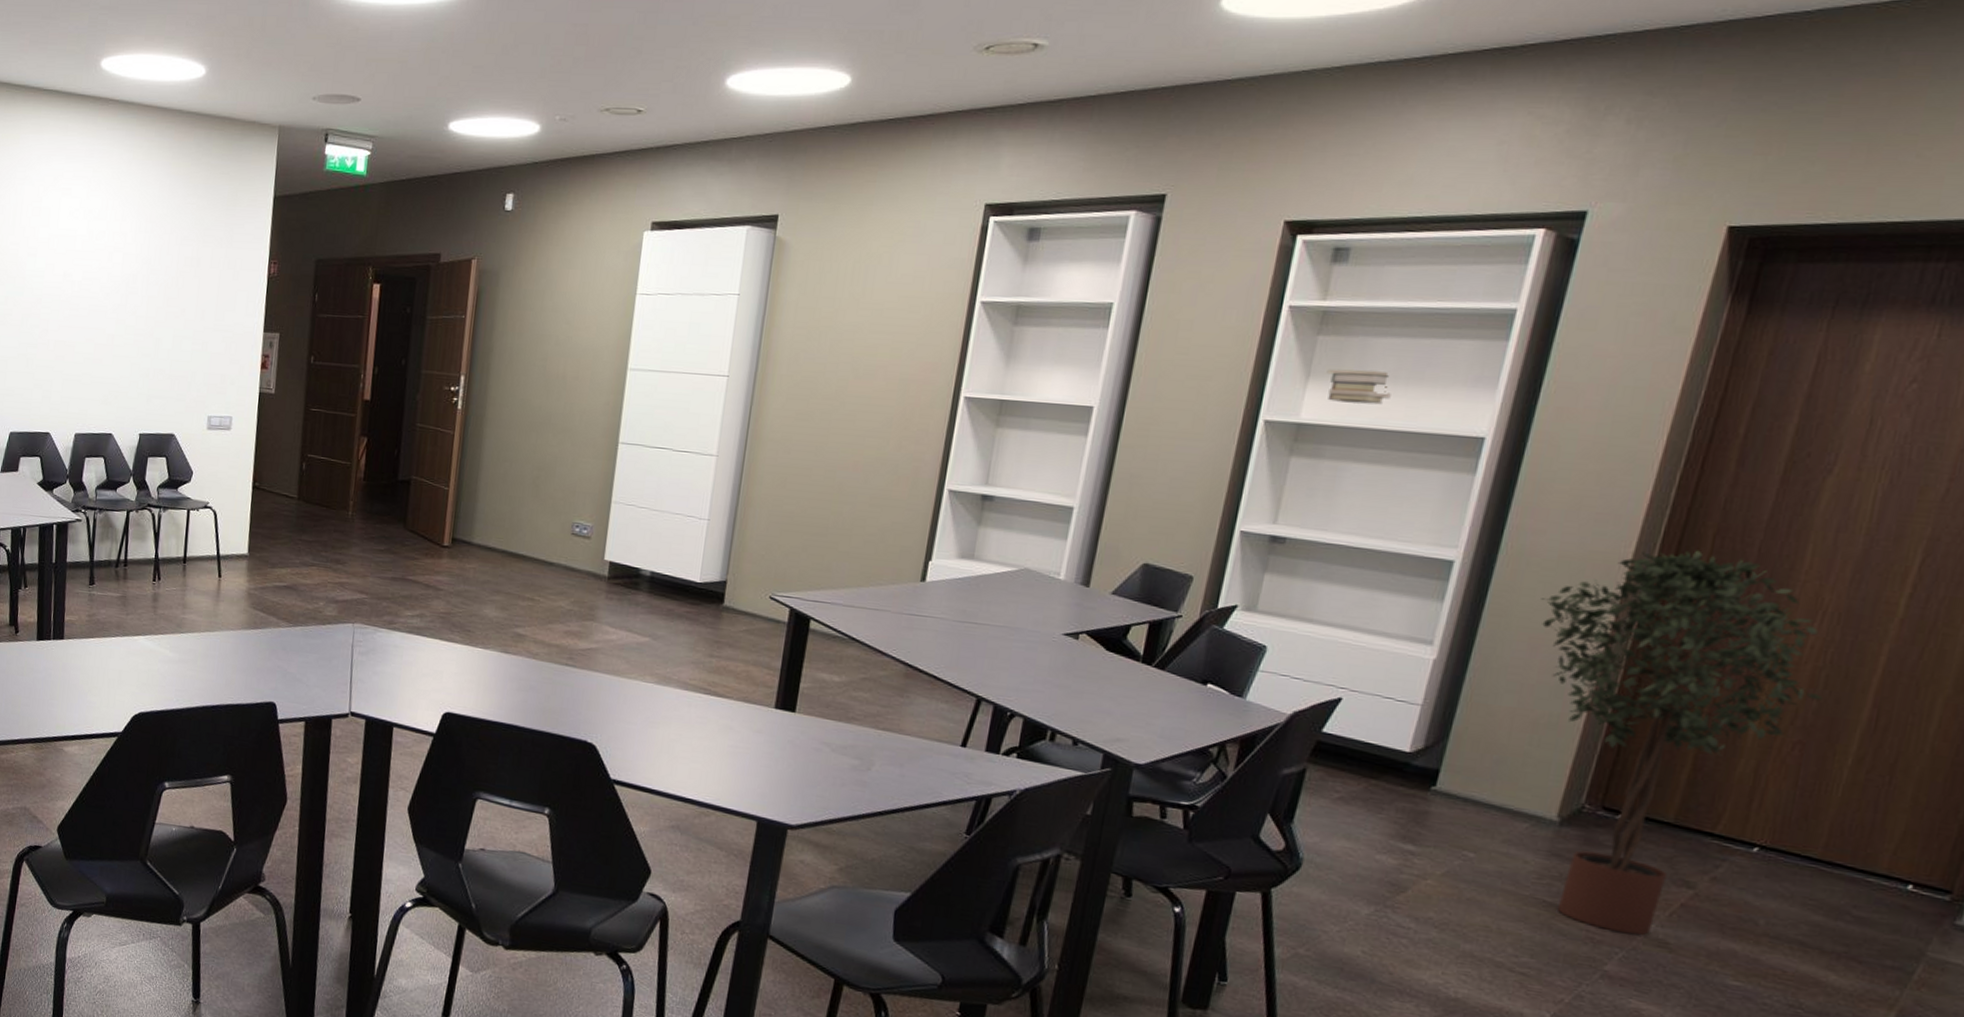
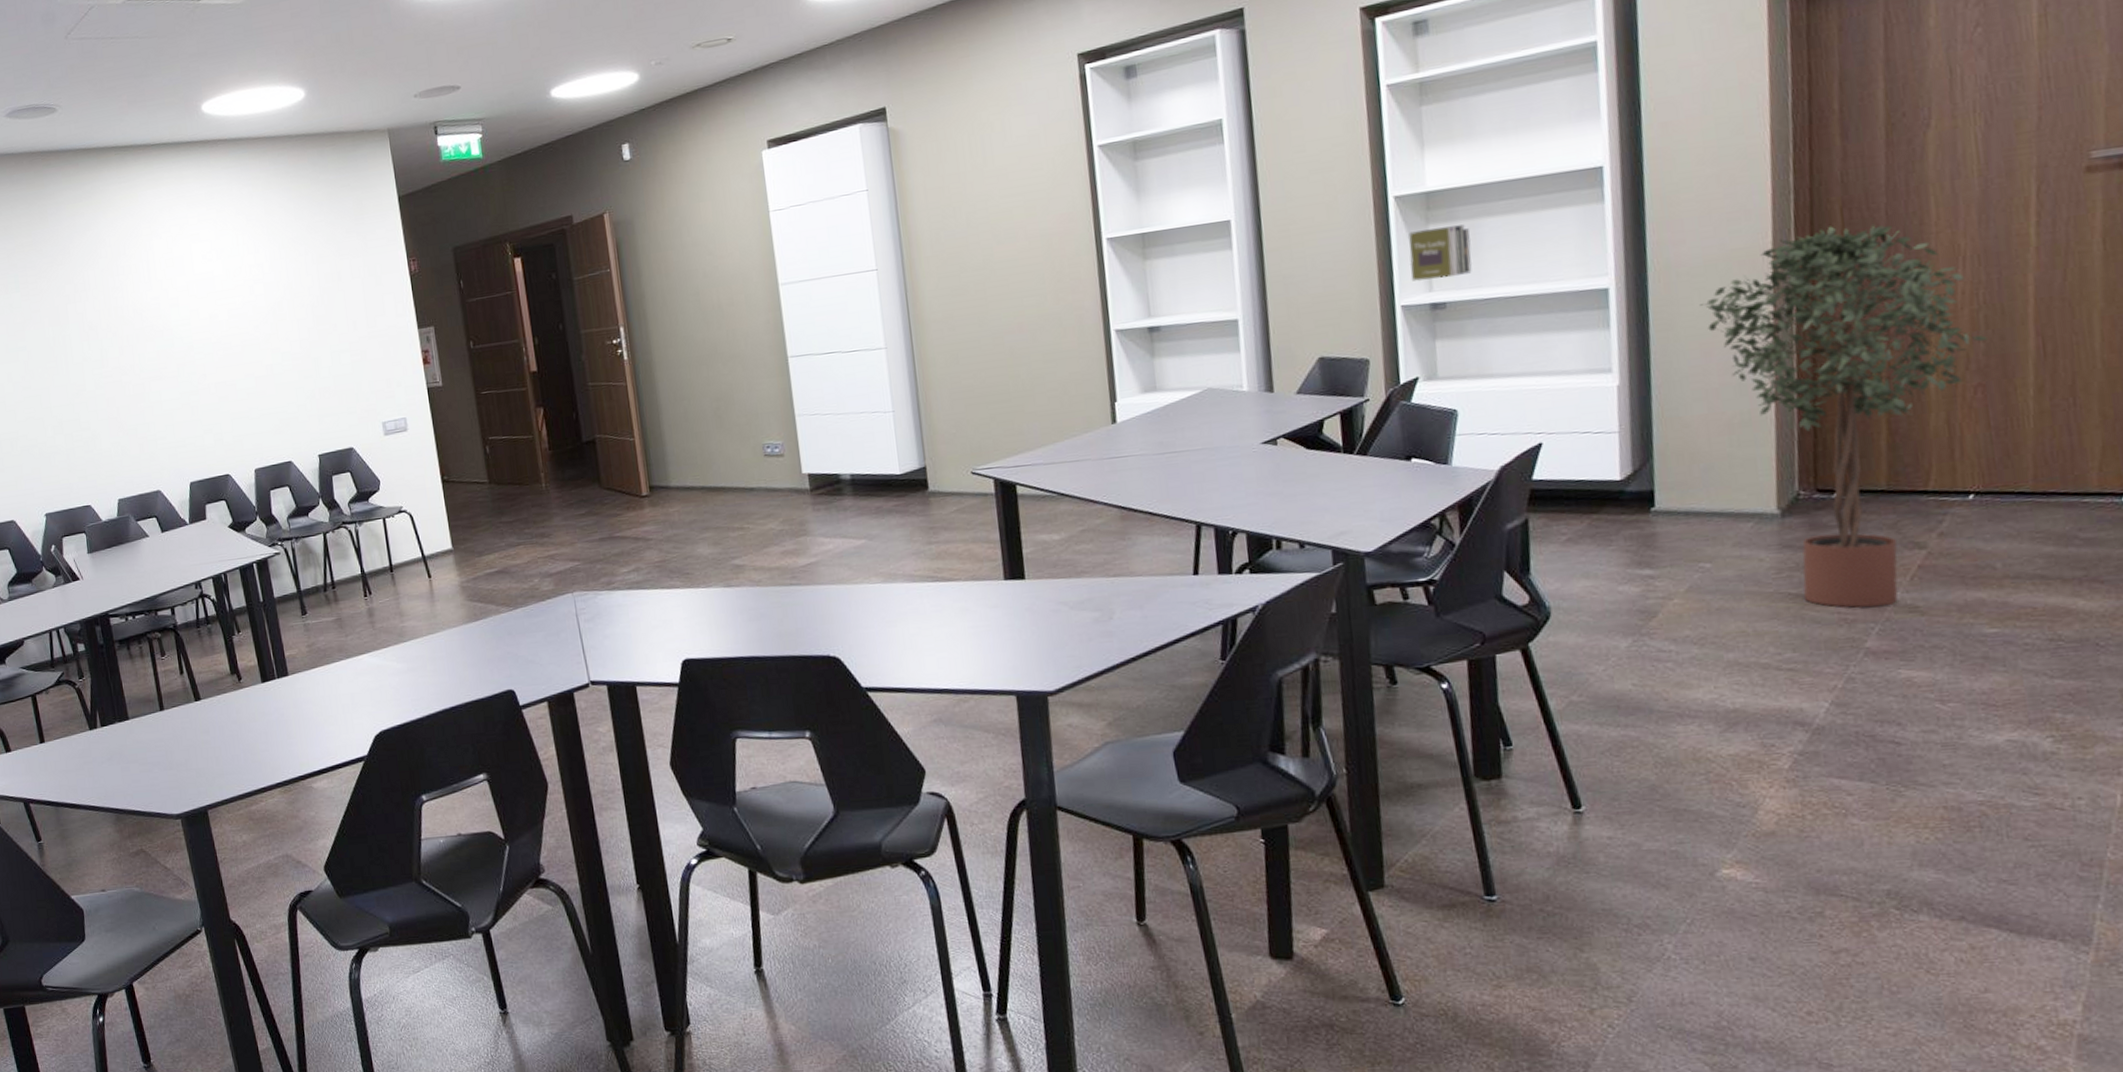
books: none [1258,460,1330,515] -> present [1408,224,1472,281]
books: present [1327,368,1391,405] -> none [1438,126,1505,165]

